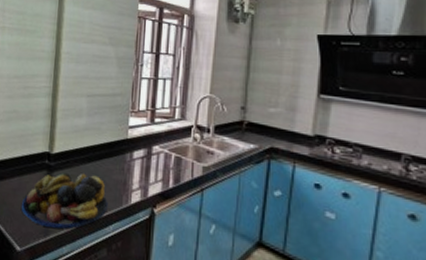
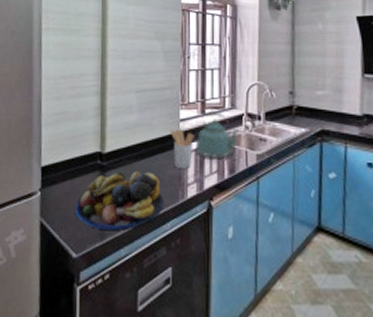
utensil holder: none [118,135,142,175] -> present [170,129,194,168]
kettle: none [143,120,187,169] -> present [196,111,239,160]

